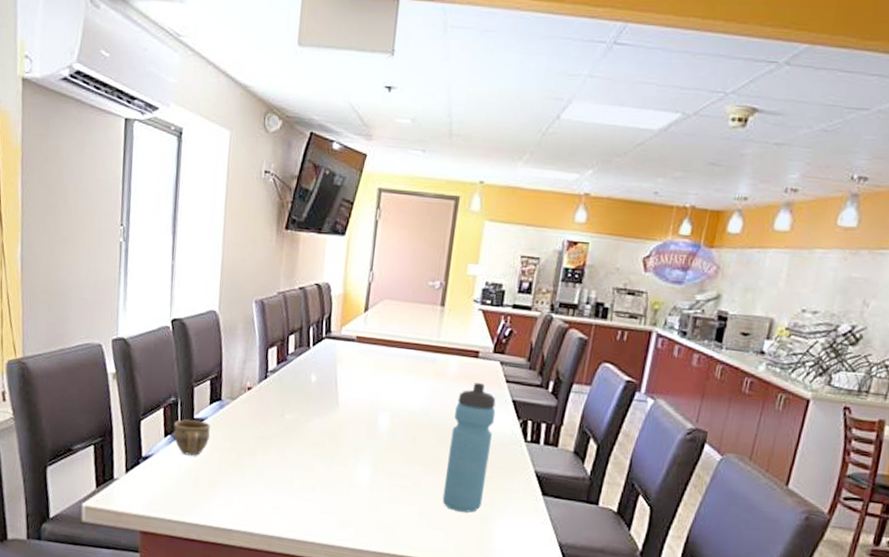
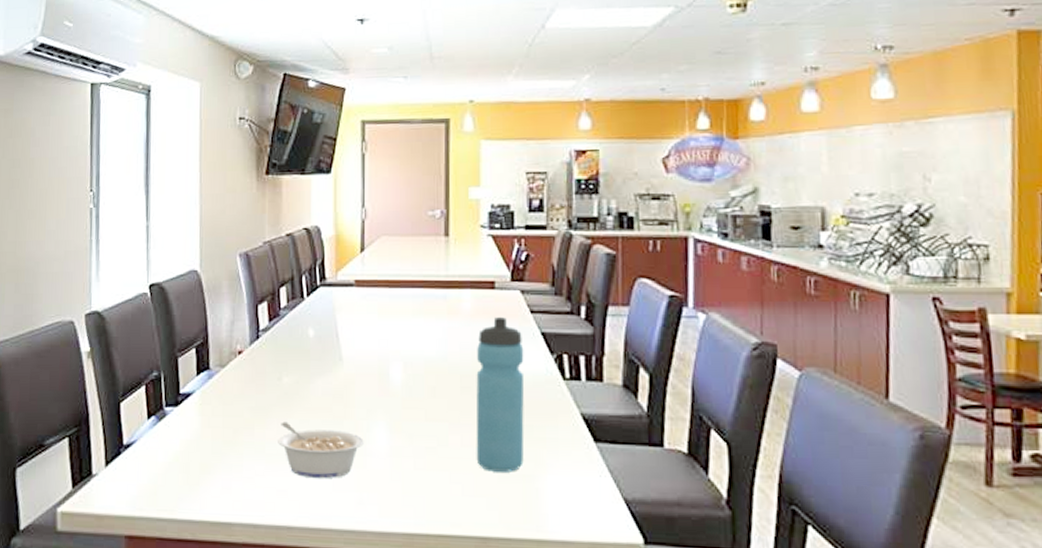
cup: present [173,419,211,456] -> none [158,395,200,438]
legume: none [276,451,350,503] -> present [278,421,364,479]

